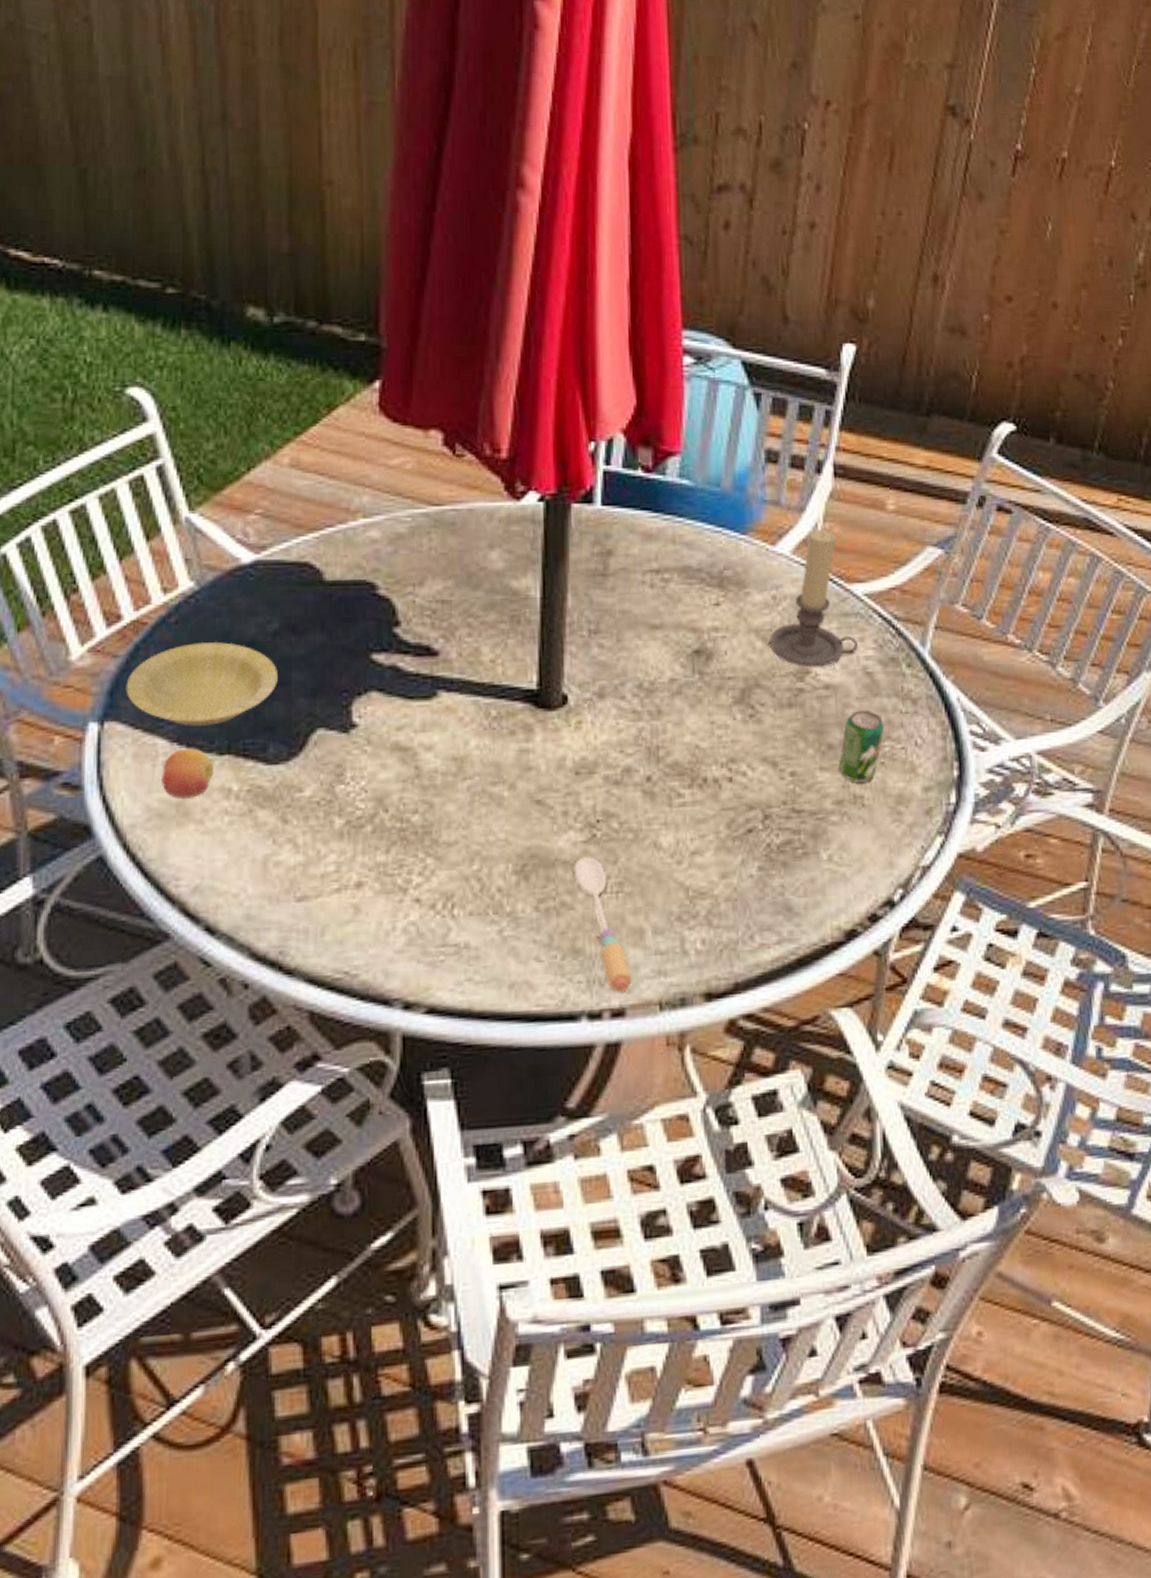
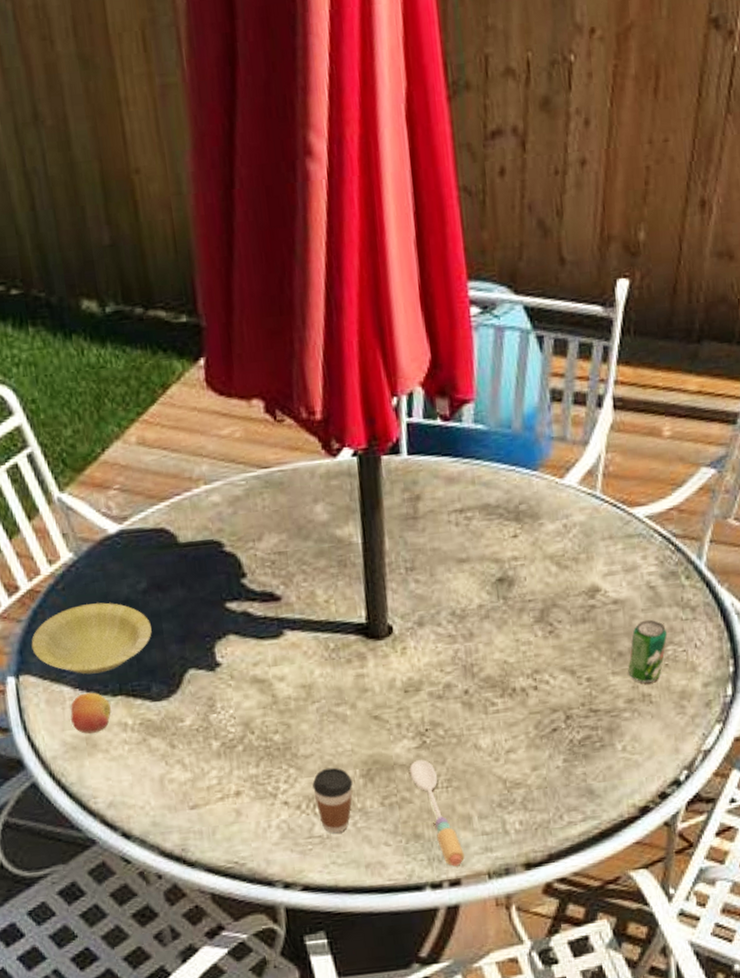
coffee cup: none [453,859,503,943] -> present [312,767,353,834]
candle holder: present [769,530,858,668] -> none [562,460,641,586]

